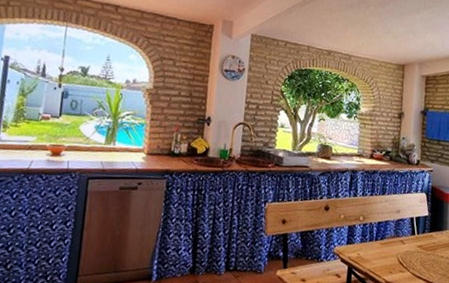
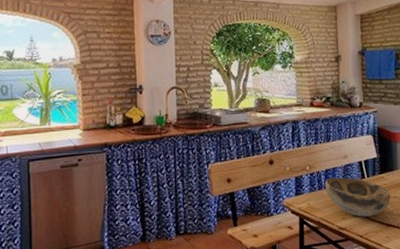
decorative bowl: none [375,230,438,273] -> present [324,177,391,217]

